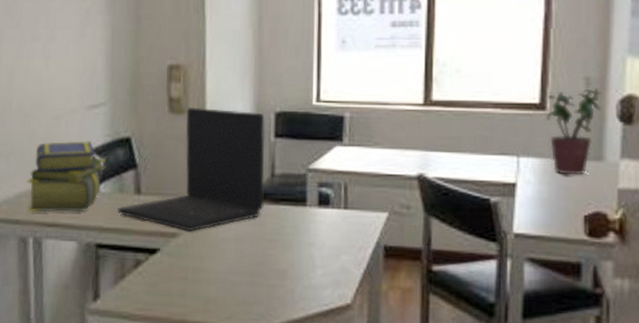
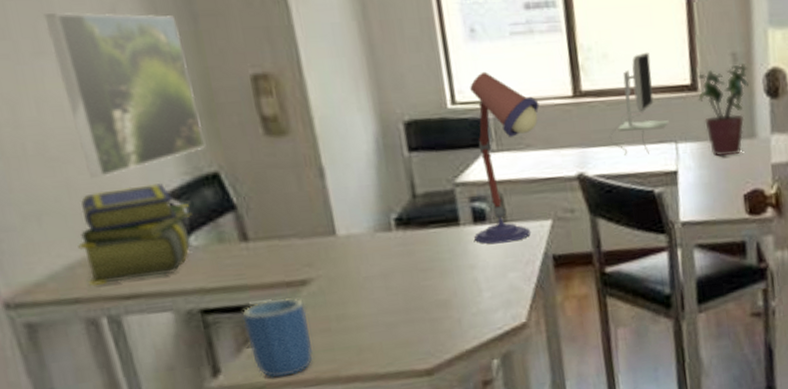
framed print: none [43,12,127,132] -> present [43,12,206,179]
laptop: present [117,108,265,232] -> none [219,123,410,276]
mug: none [124,244,171,312] -> present [242,298,313,378]
desk lamp: none [317,76,392,228] -> present [470,71,540,244]
computer monitor: none [452,70,514,163] -> present [609,52,670,155]

